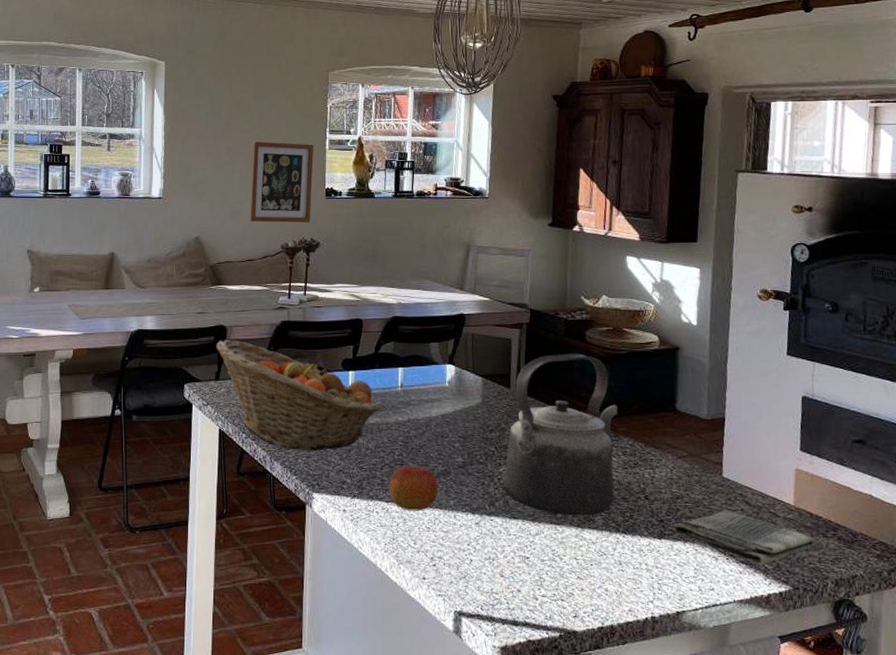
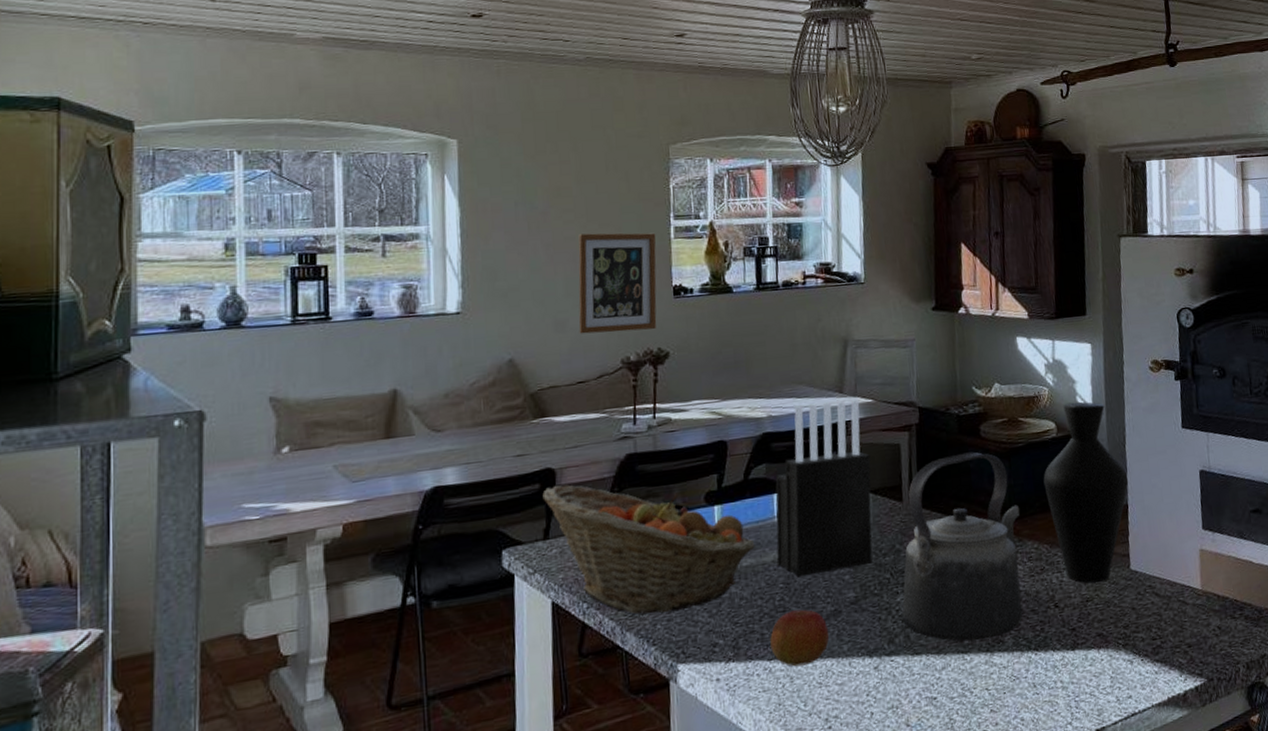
knife block: none [398,296,484,439] -> present [775,400,873,578]
vase: none [643,320,728,483] -> present [1043,402,1129,583]
dish towel: present [673,509,816,565] -> none [1085,605,1225,661]

